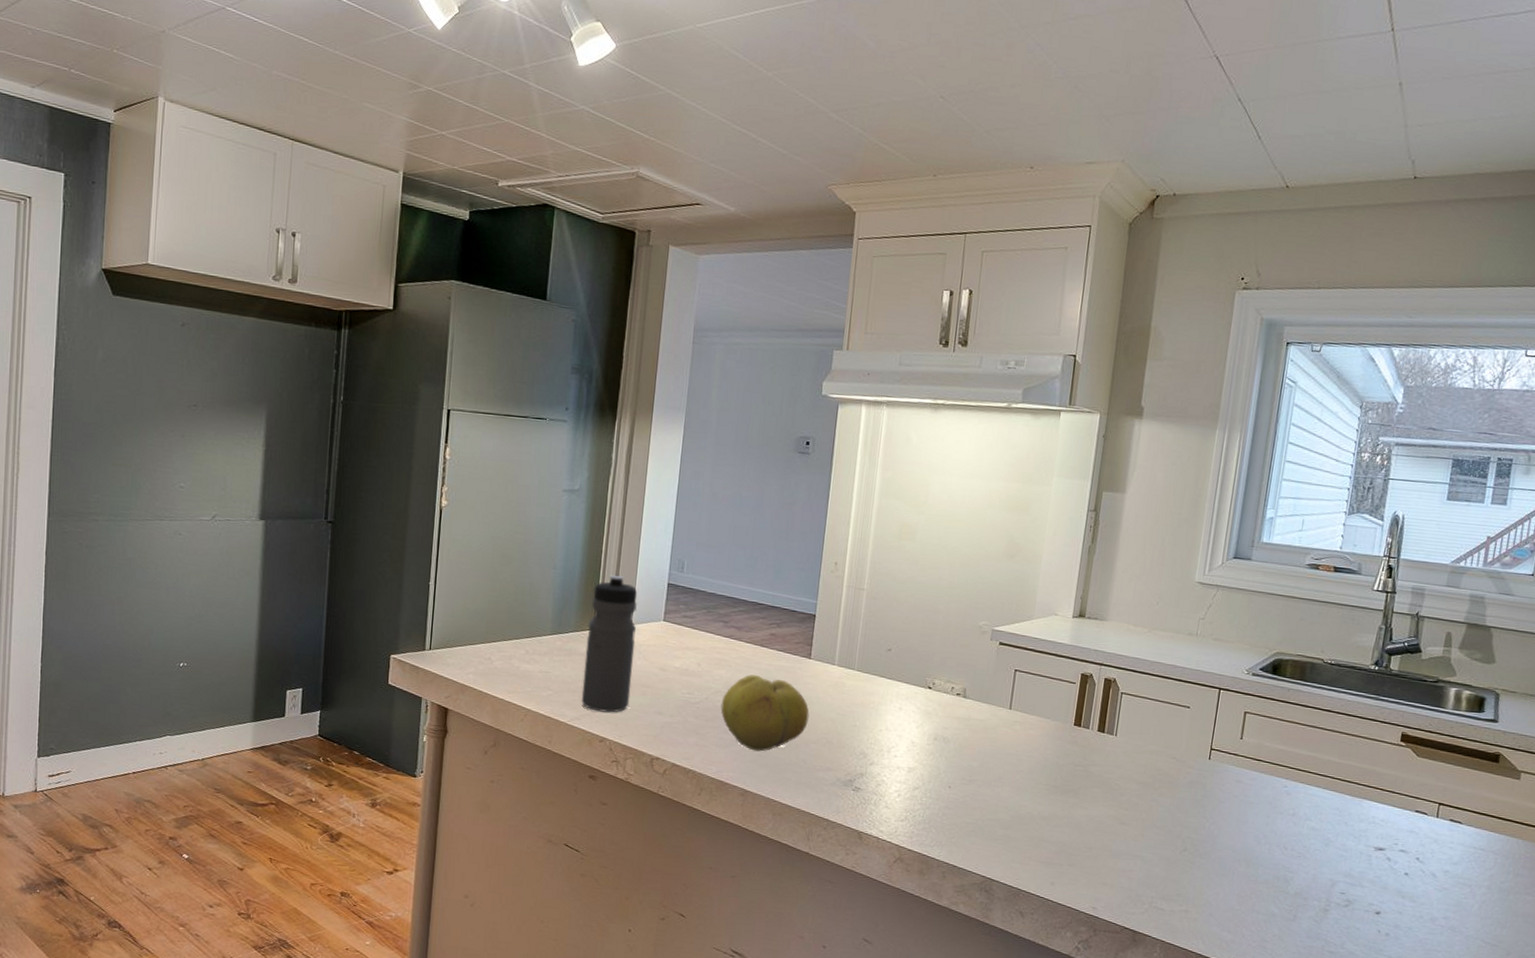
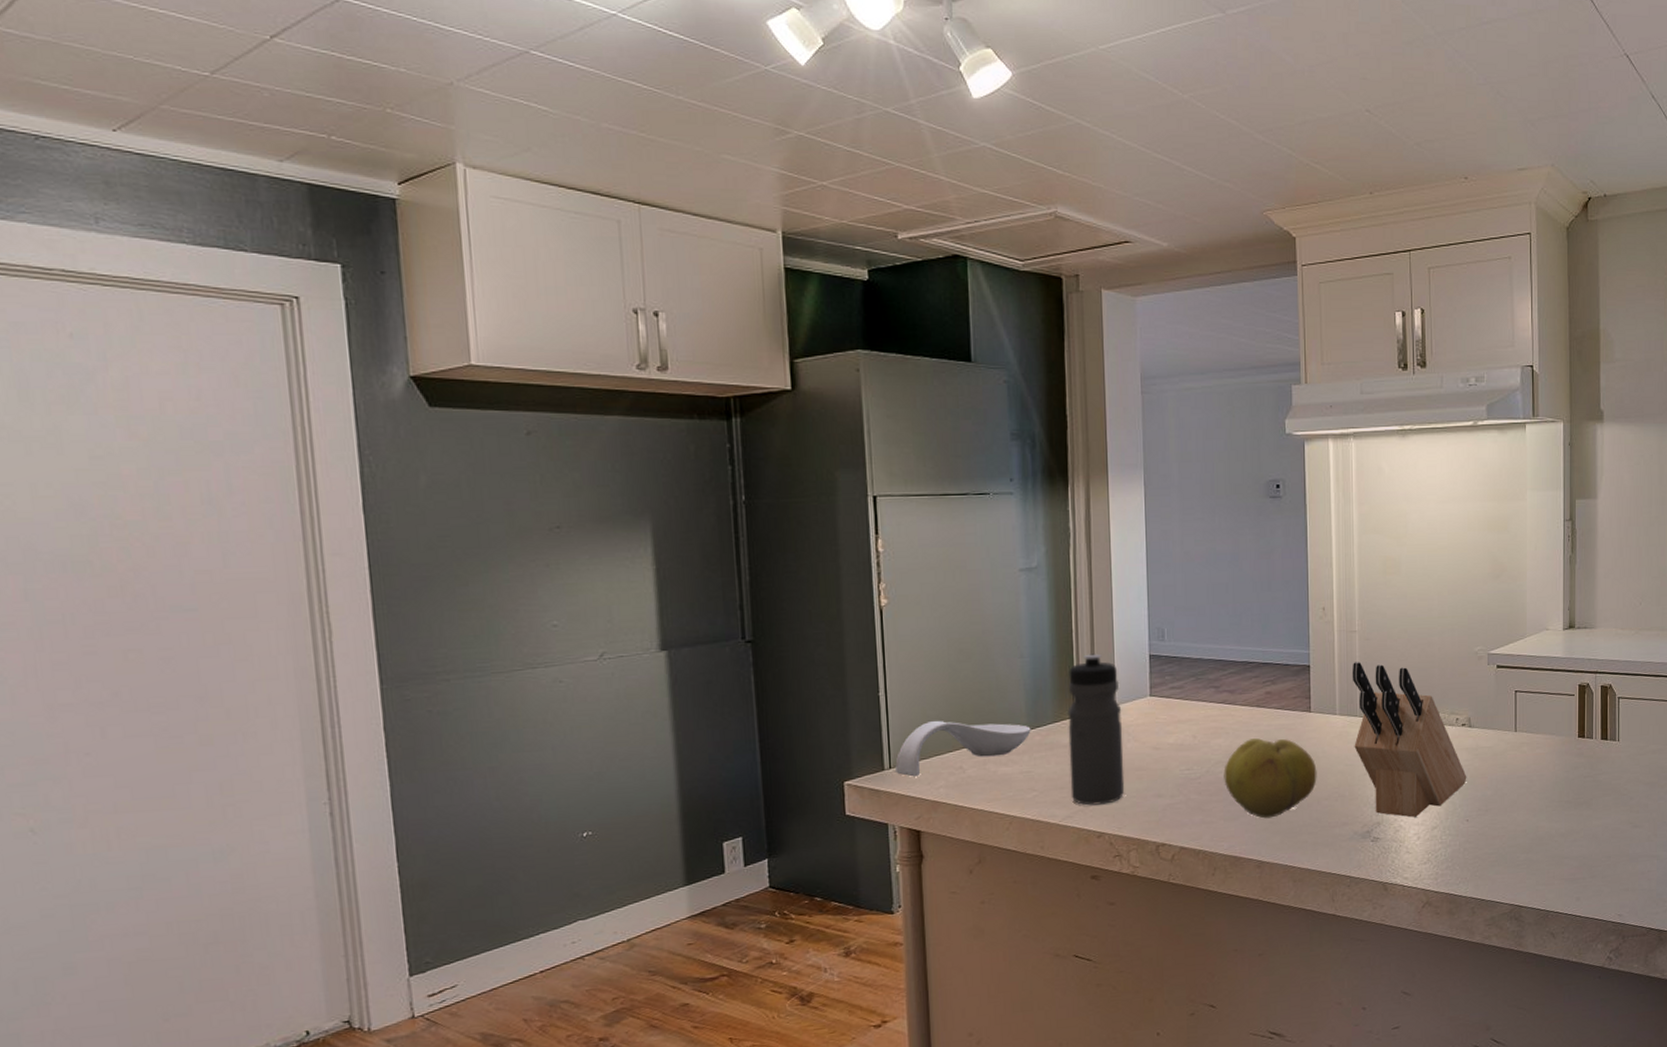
spoon rest: none [434,613,554,661] -> present [895,720,1031,777]
knife block: none [848,618,955,775] -> present [1352,662,1467,818]

